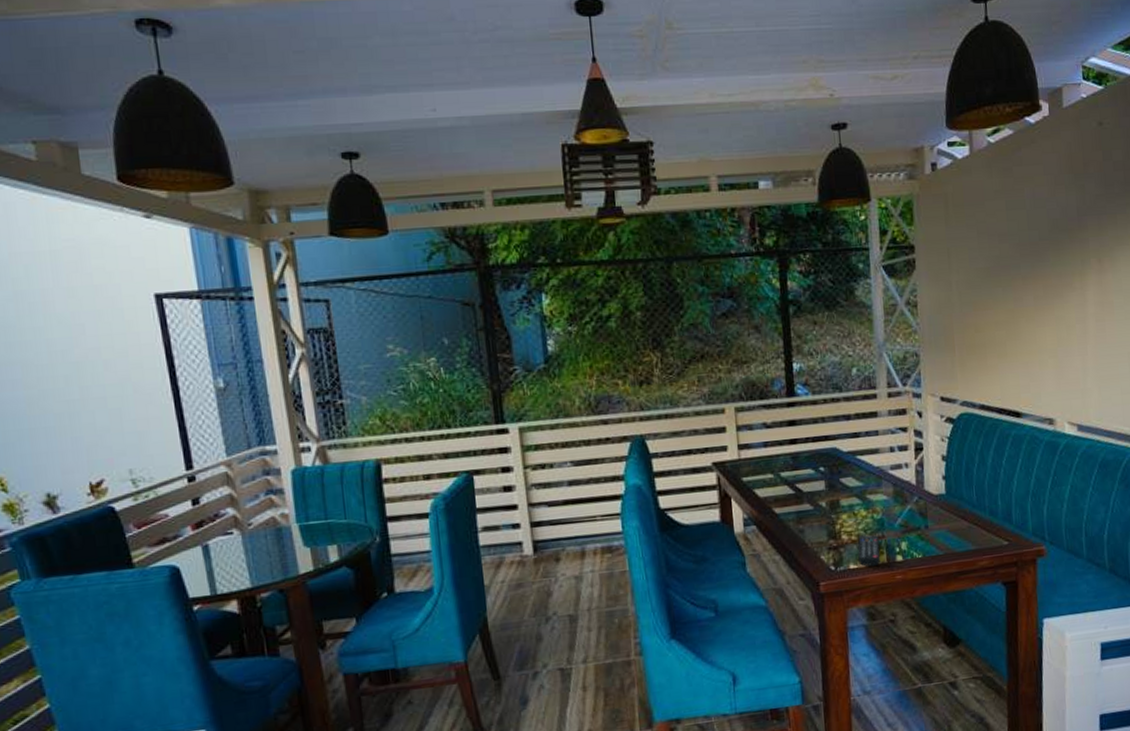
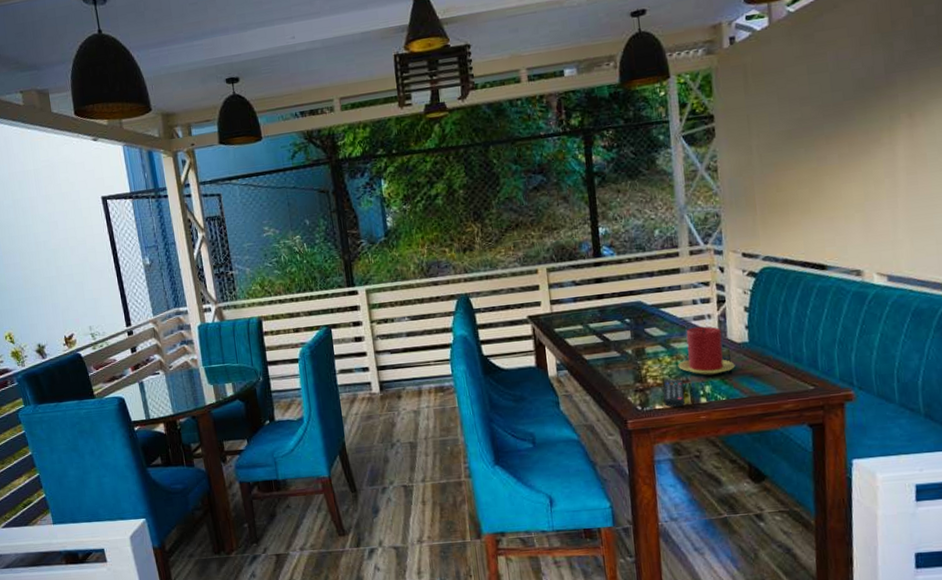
candle: none [874,476,932,530] -> present [678,326,735,375]

